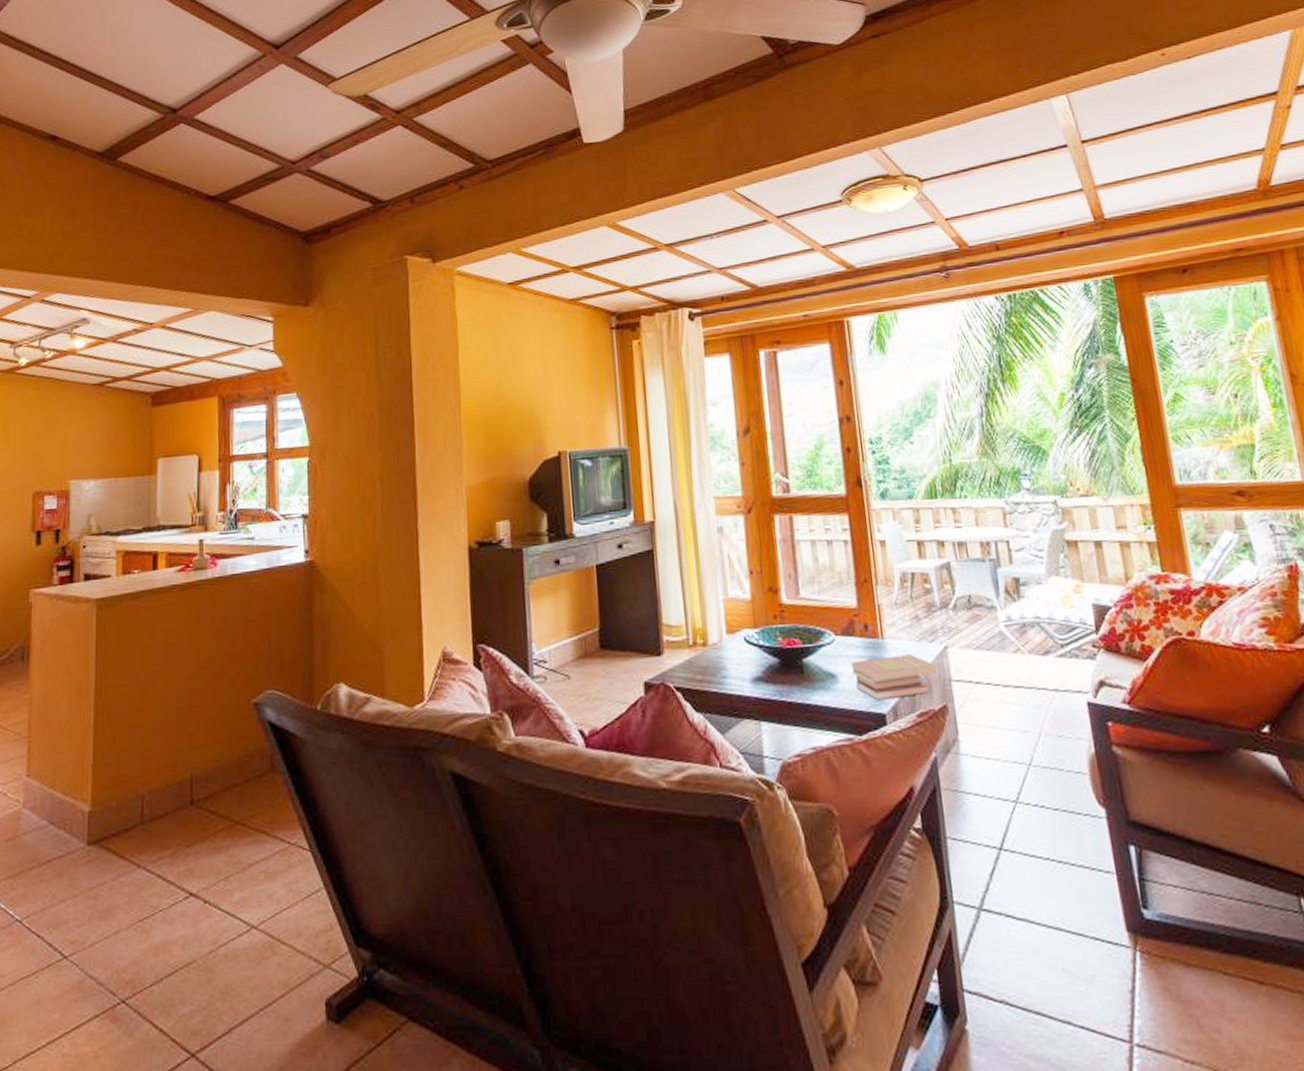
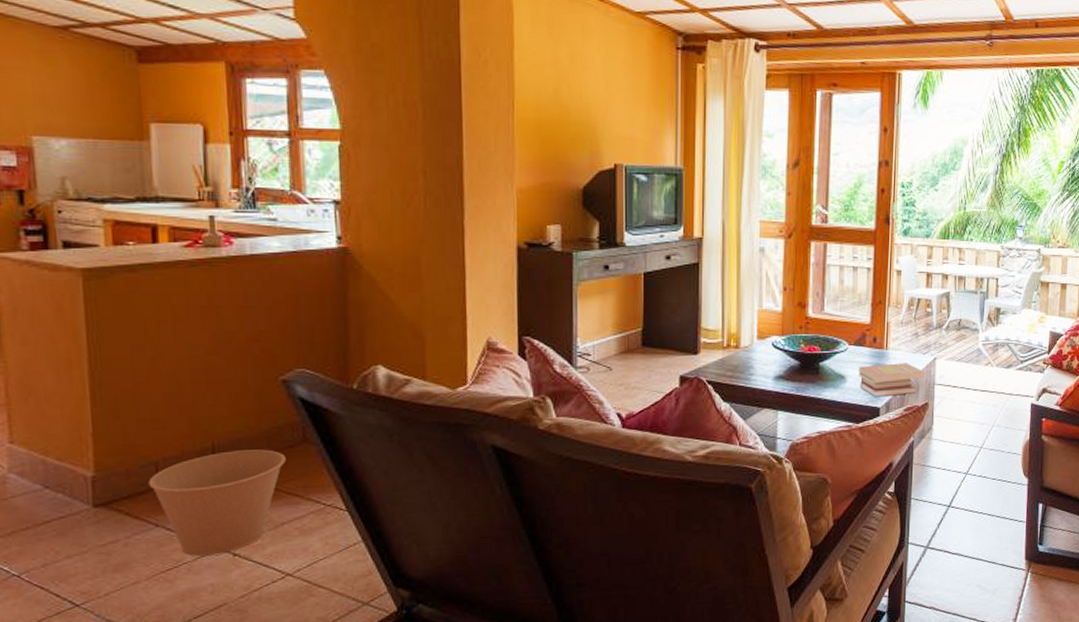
basket: none [134,780,255,903] -> present [148,449,286,556]

